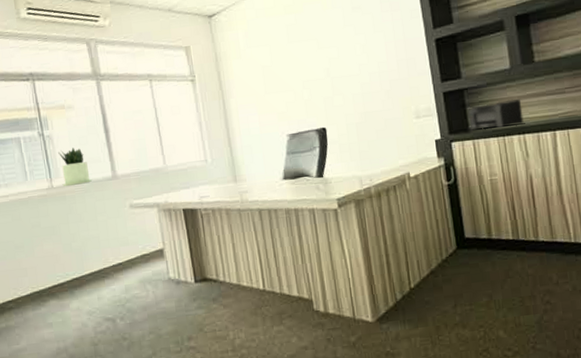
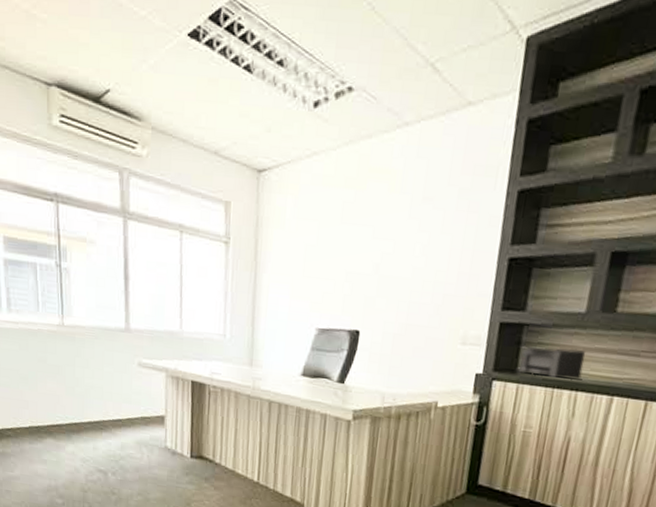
planter: present [58,148,93,187] -> none [73,288,105,330]

